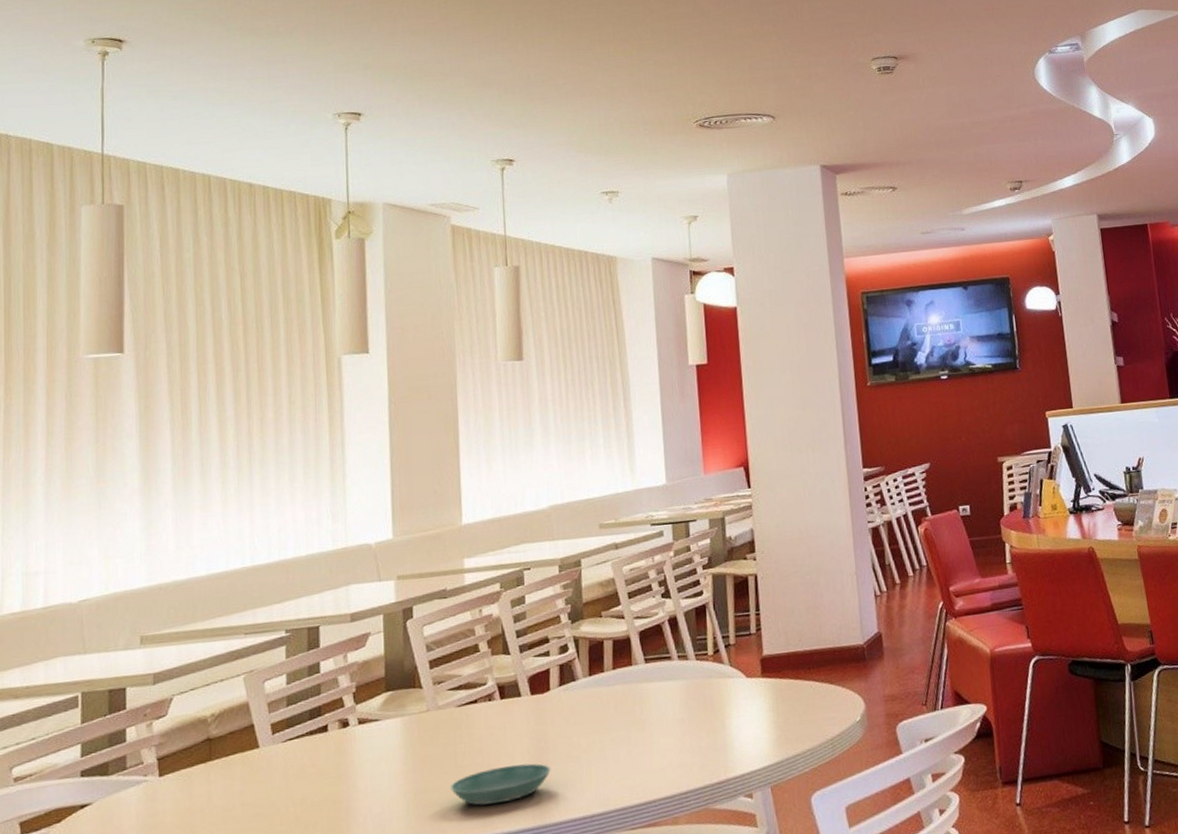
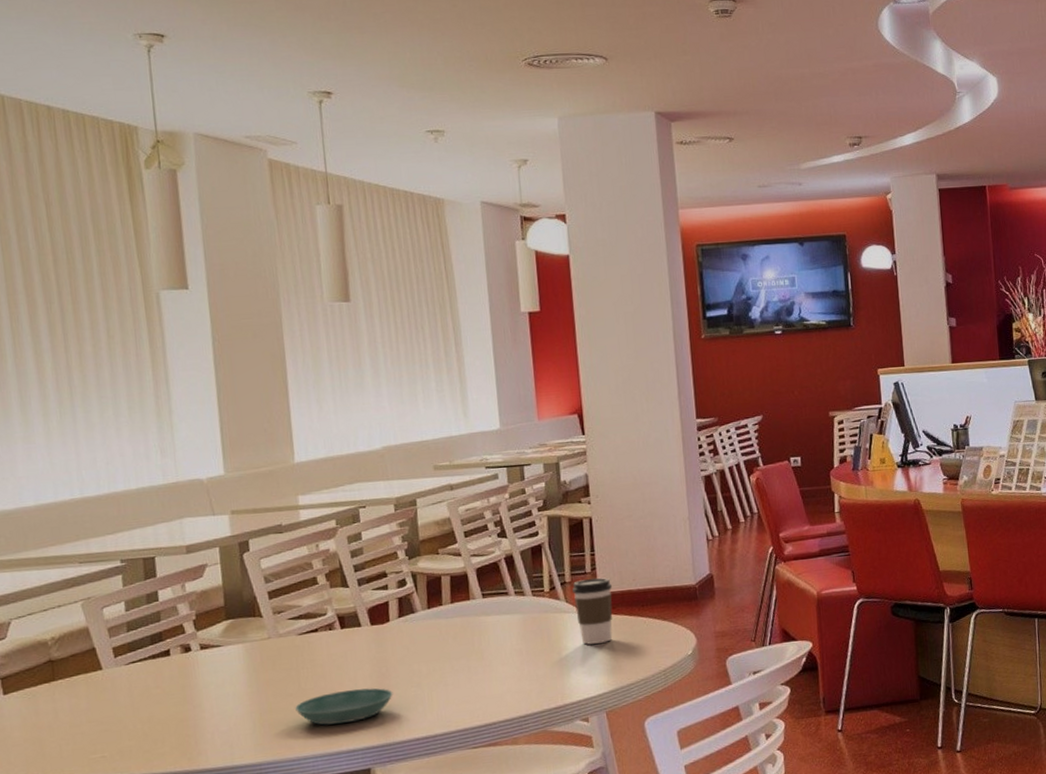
coffee cup: none [737,638,778,712] -> present [572,577,613,645]

